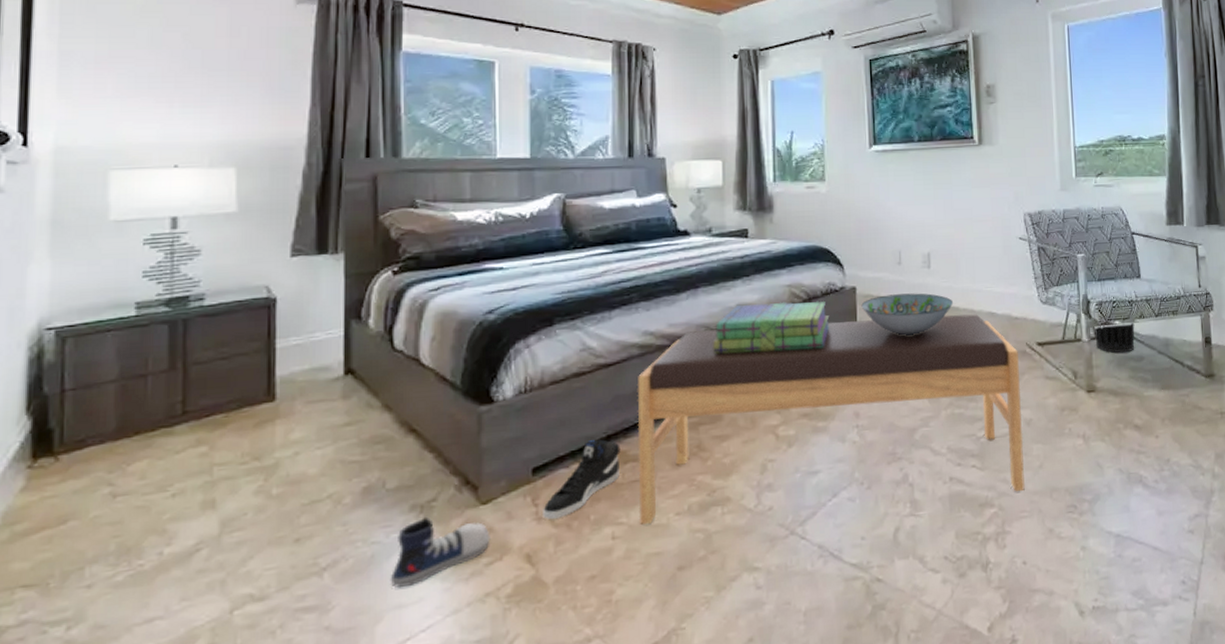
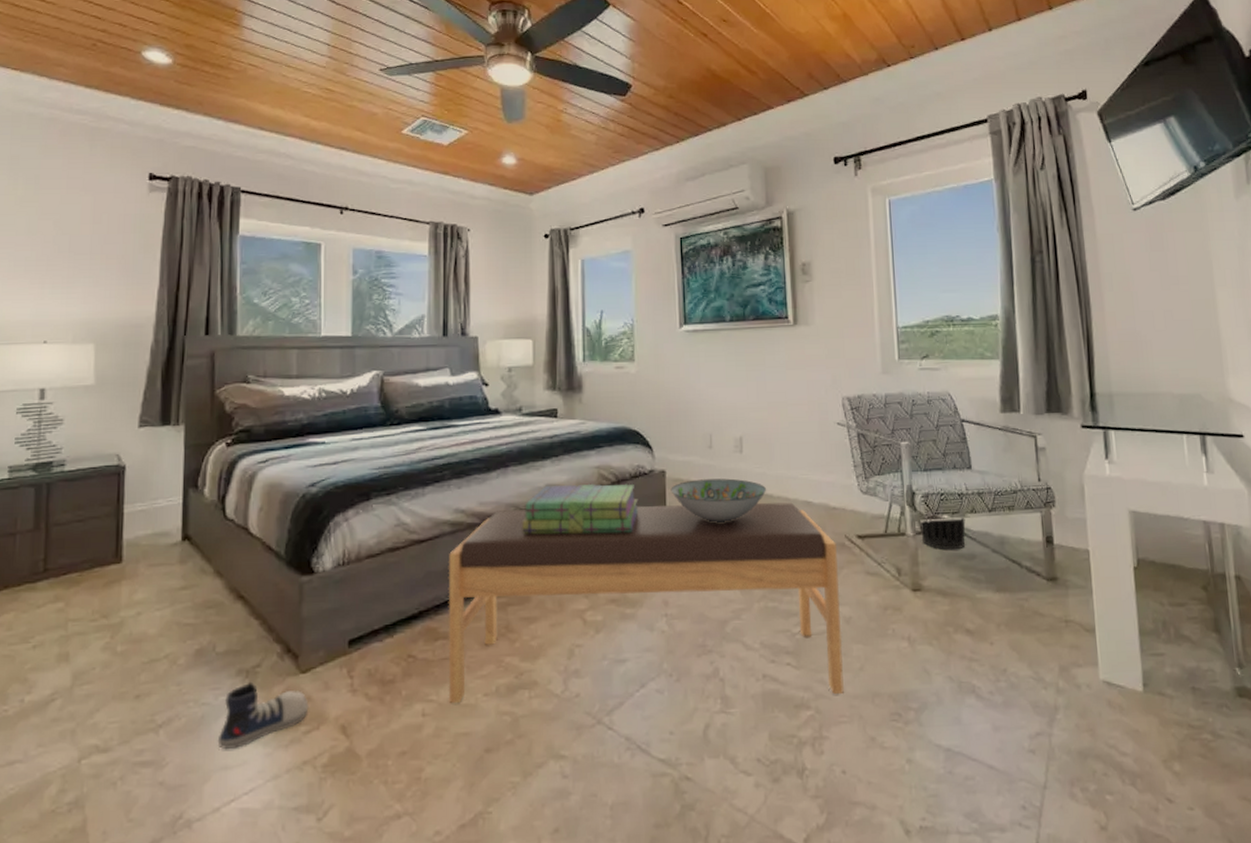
sneaker: present [543,439,621,519] -> none [357,614,432,692]

